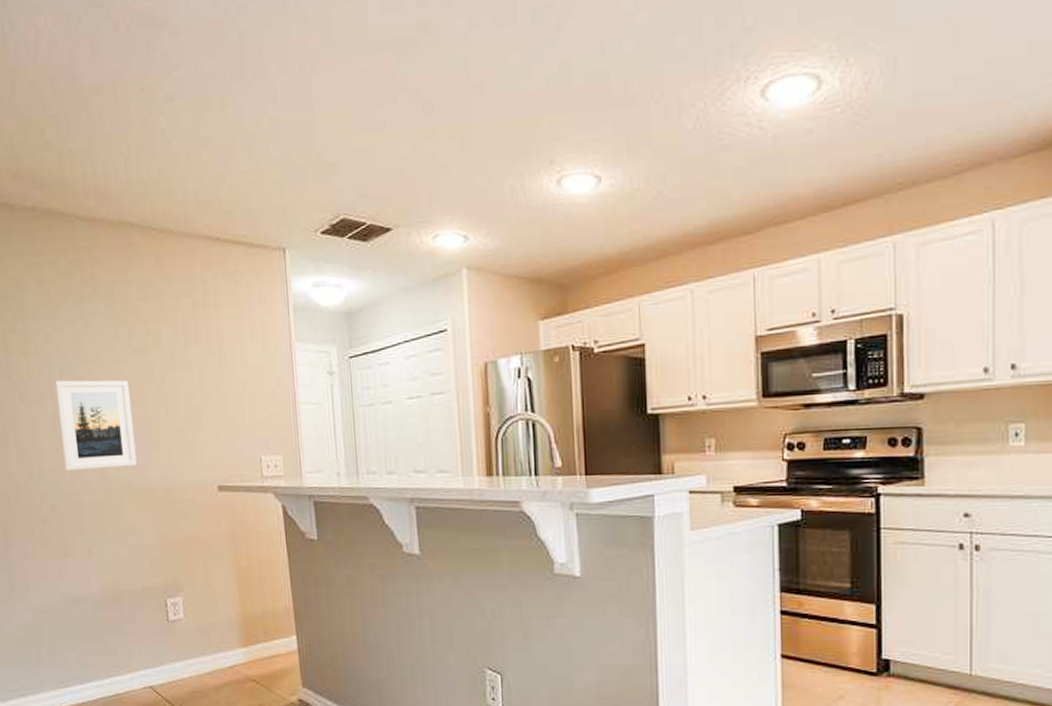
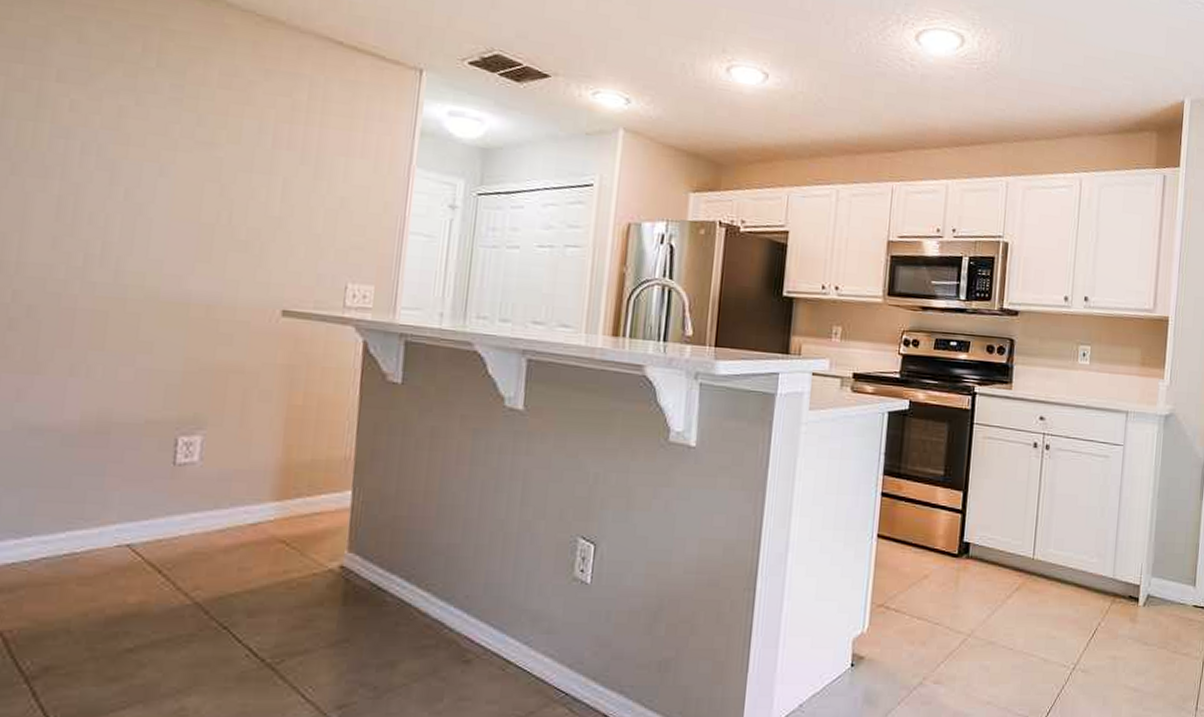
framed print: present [55,380,137,472] -> none [59,158,182,274]

